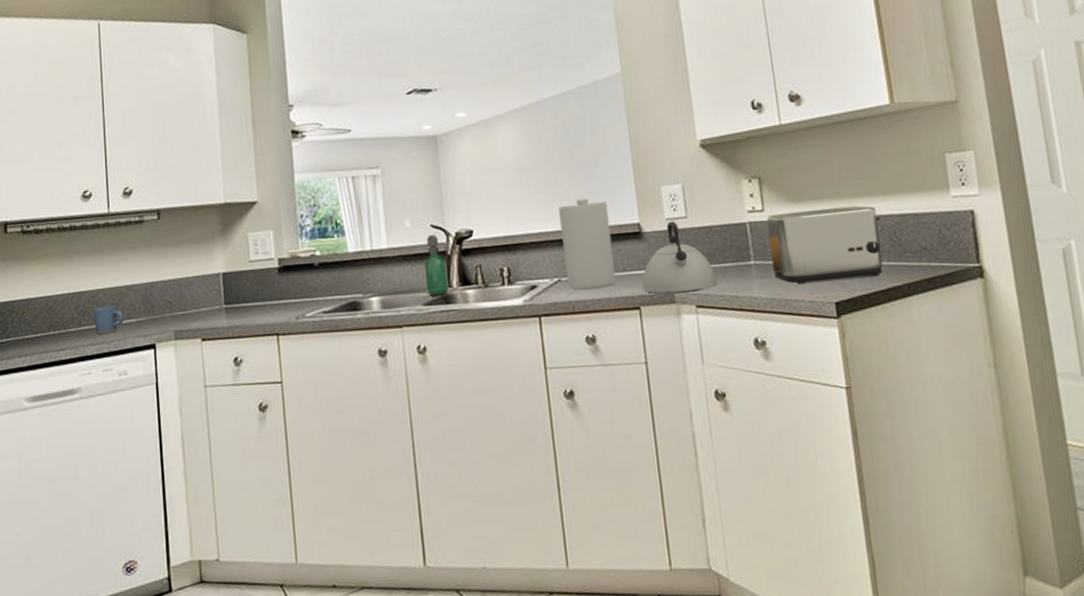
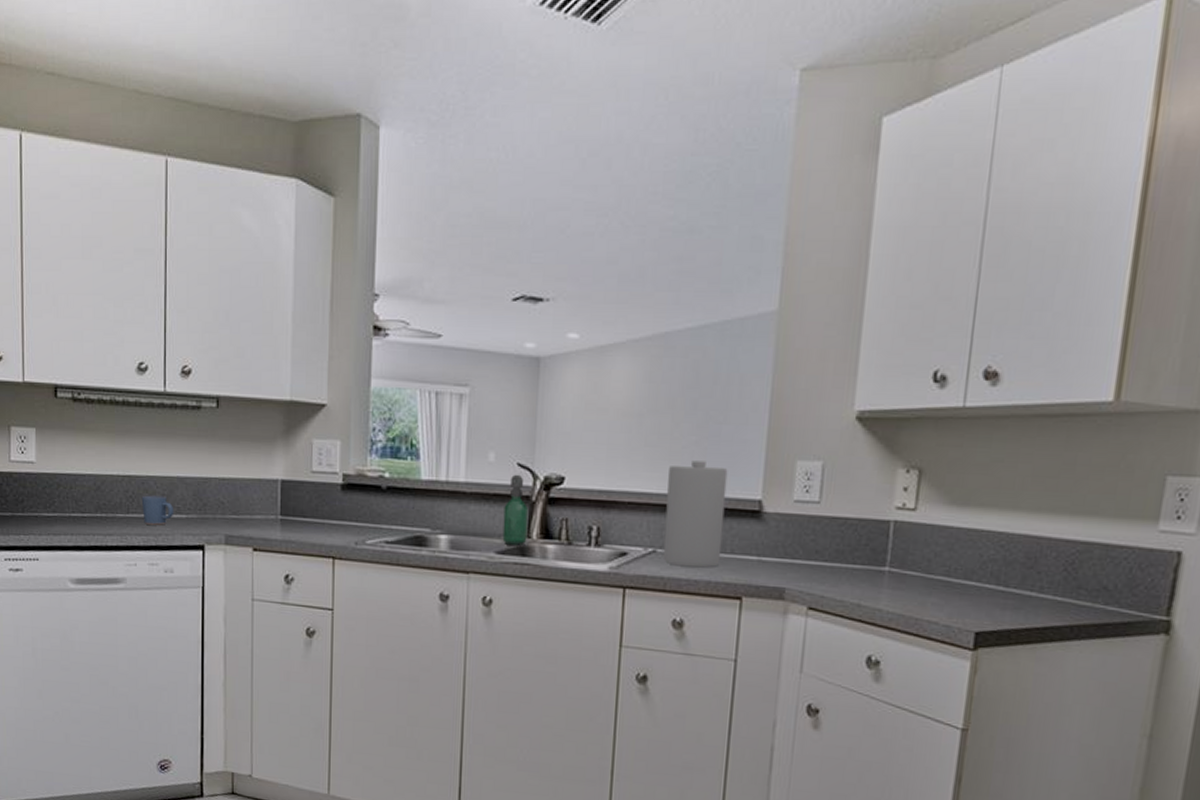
kettle: present [641,221,718,294] -> none [748,504,840,590]
toaster: present [766,205,883,285] -> none [909,516,1059,611]

